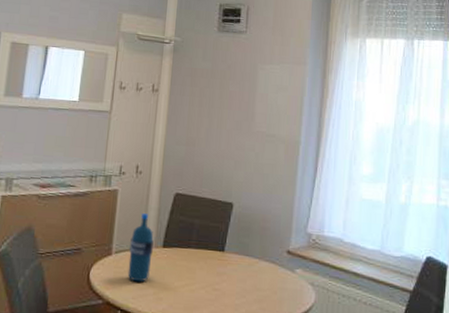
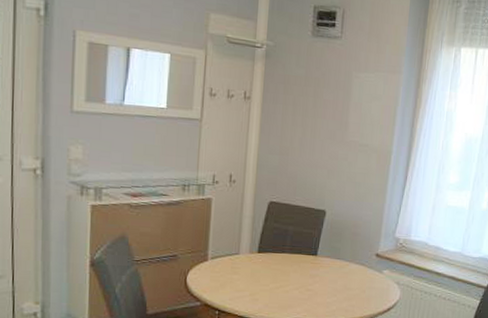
water bottle: present [127,213,154,282] -> none [224,221,249,285]

